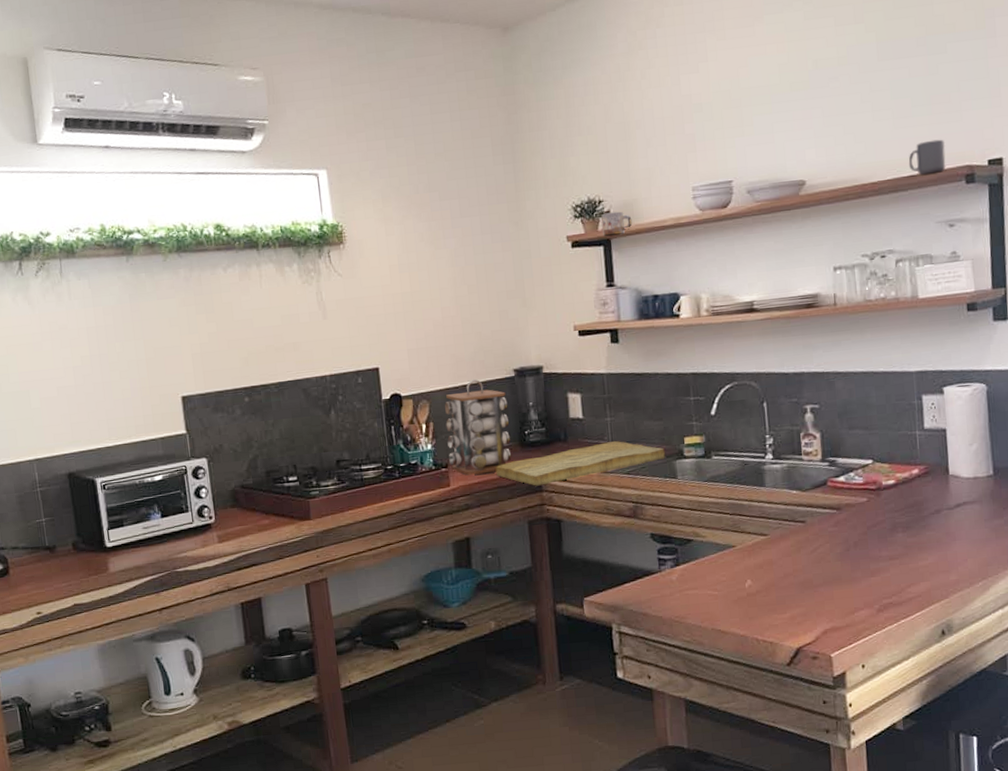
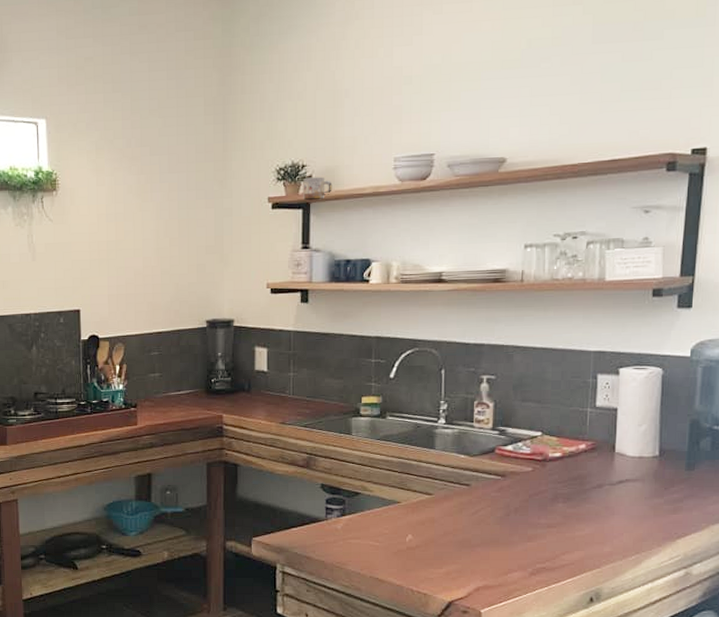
spice rack: present [445,380,512,475] -> none [138,328,198,416]
cutting board: present [495,440,665,486] -> none [181,394,342,431]
cup: present [908,139,946,177] -> none [611,125,651,162]

